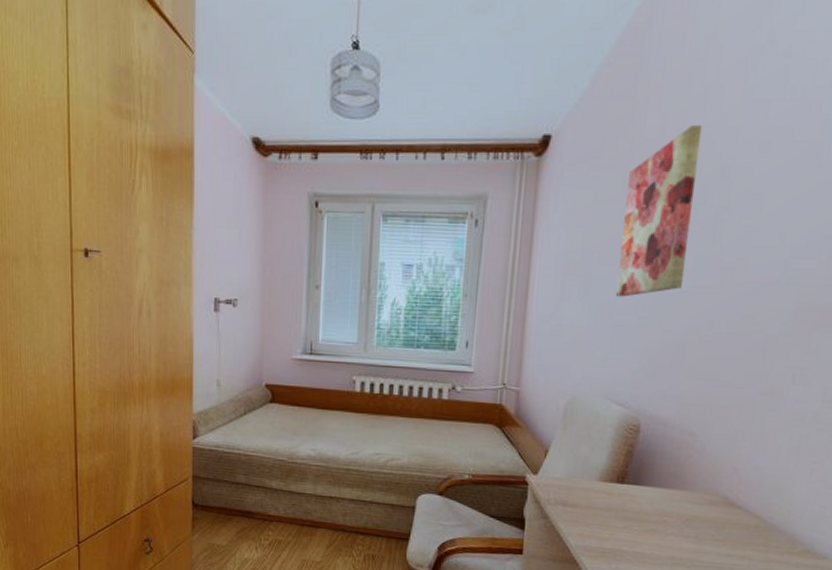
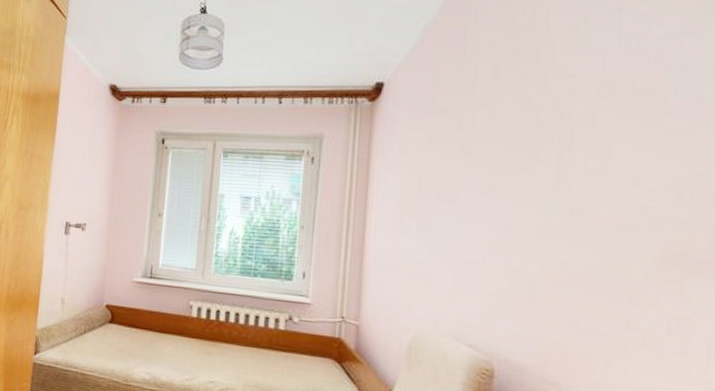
wall art: present [616,124,703,297] -> none [458,73,536,235]

